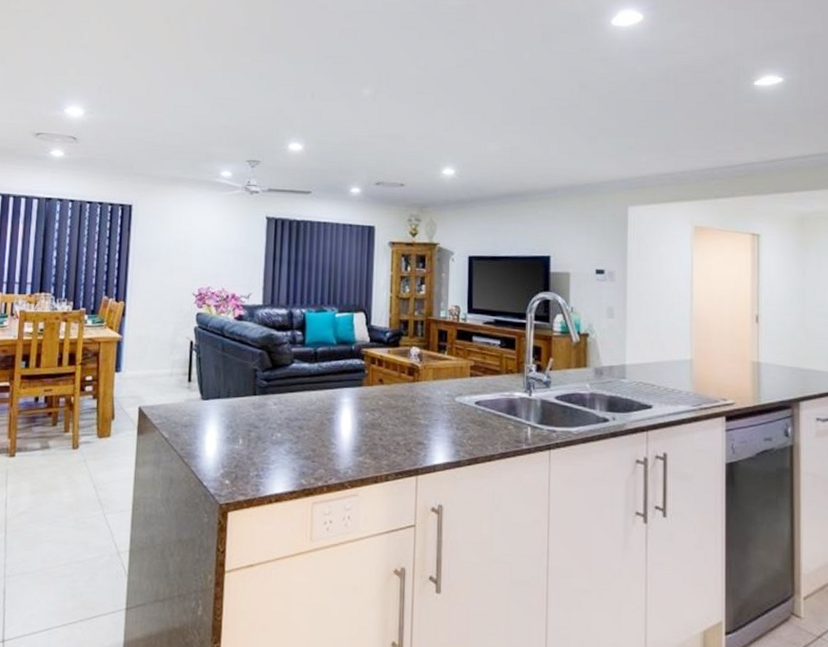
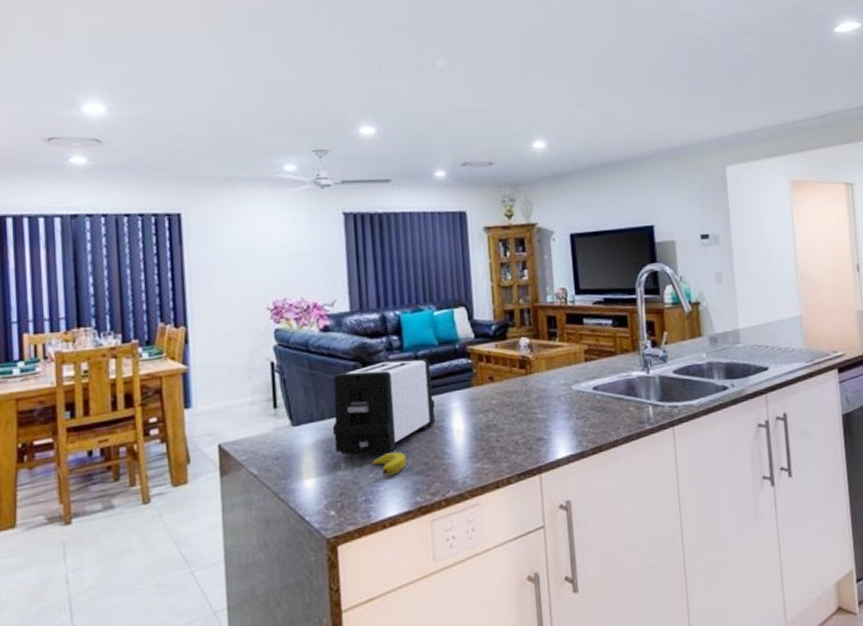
toaster: none [235,352,327,436] -> present [332,358,436,455]
banana: none [266,435,297,456] -> present [372,451,407,476]

